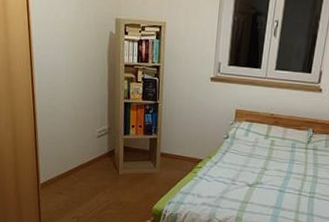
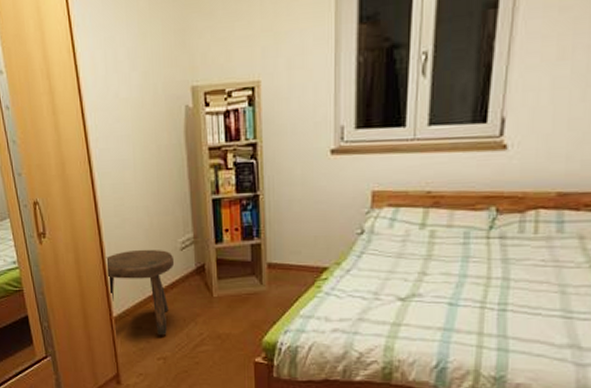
stool: none [38,134,92,201] -> present [106,249,175,336]

